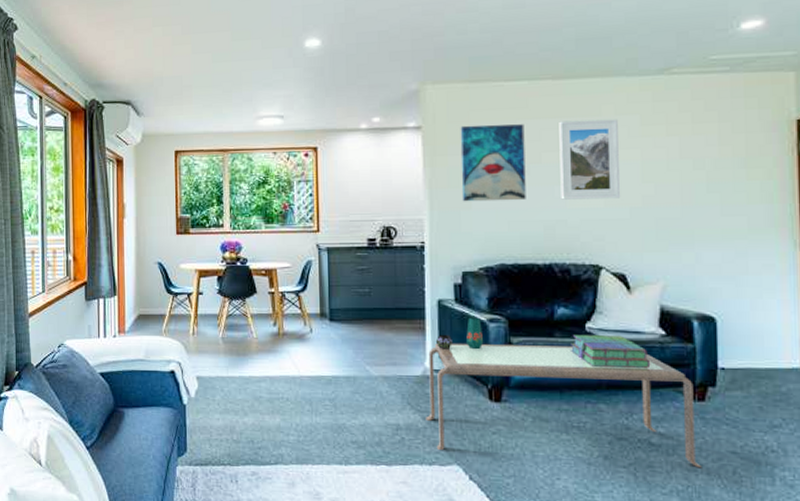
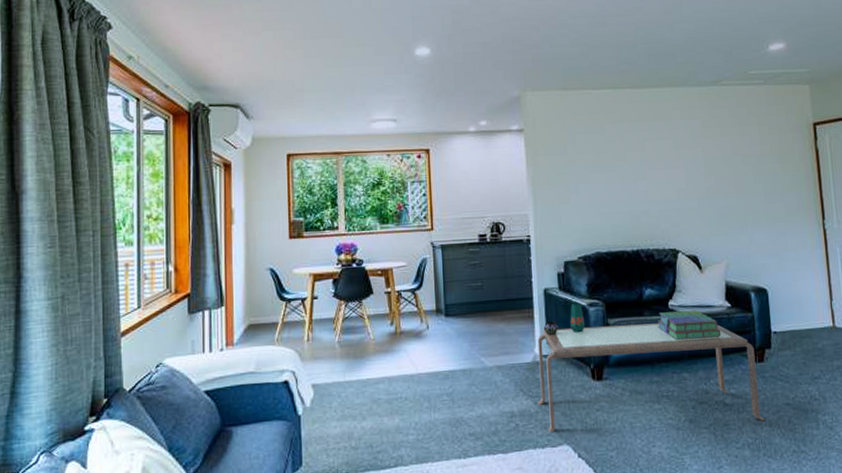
wall art: present [460,124,526,202] -> none [557,127,615,197]
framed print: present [559,119,620,200] -> none [638,122,689,193]

